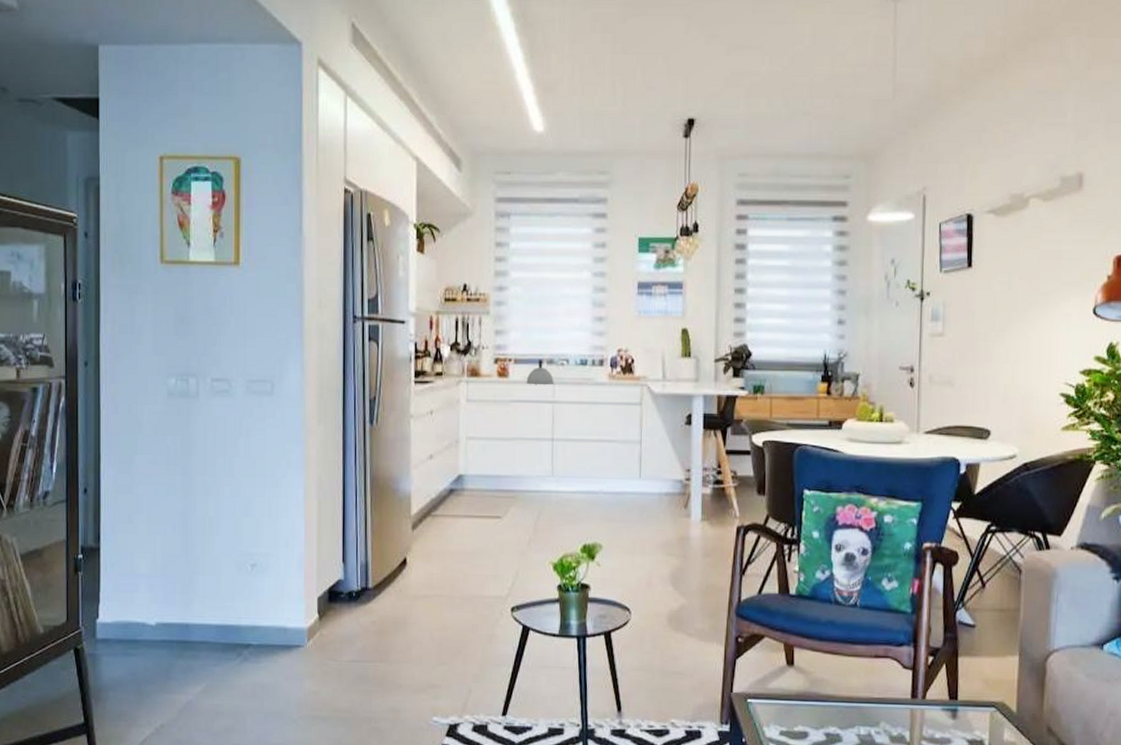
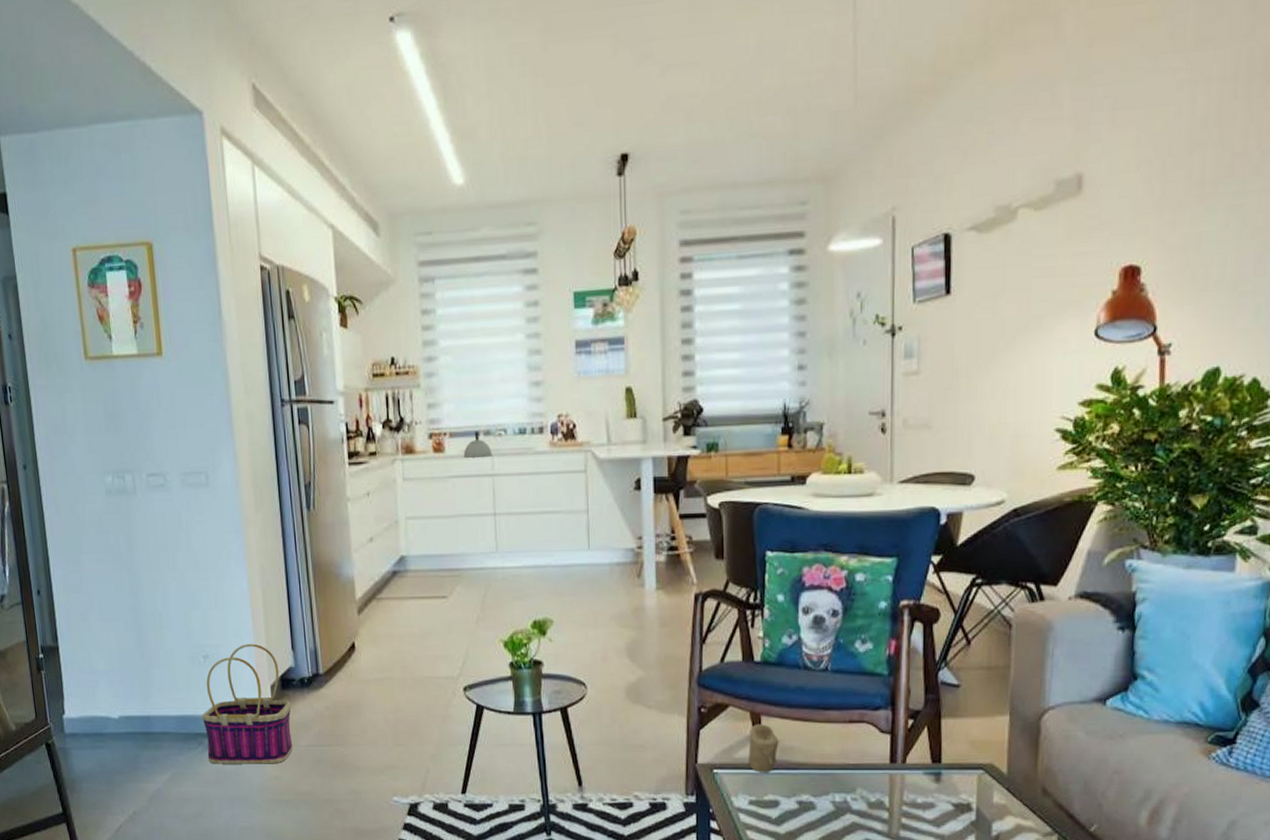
basket: none [243,554,337,679] -> present [201,643,293,764]
candle: none [781,656,810,704] -> present [748,724,779,772]

